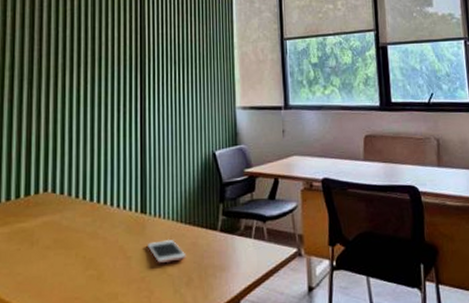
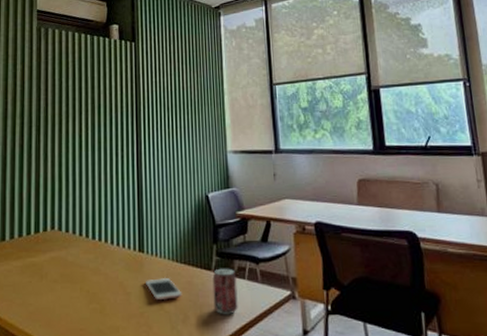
beverage can: none [218,227,244,276] -> present [212,268,238,315]

